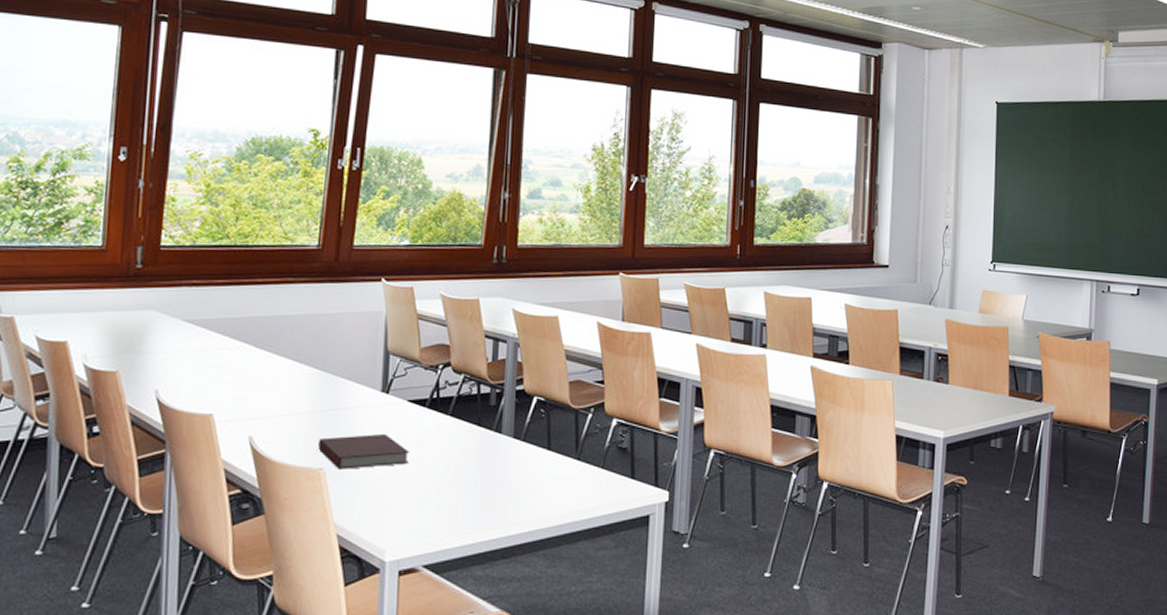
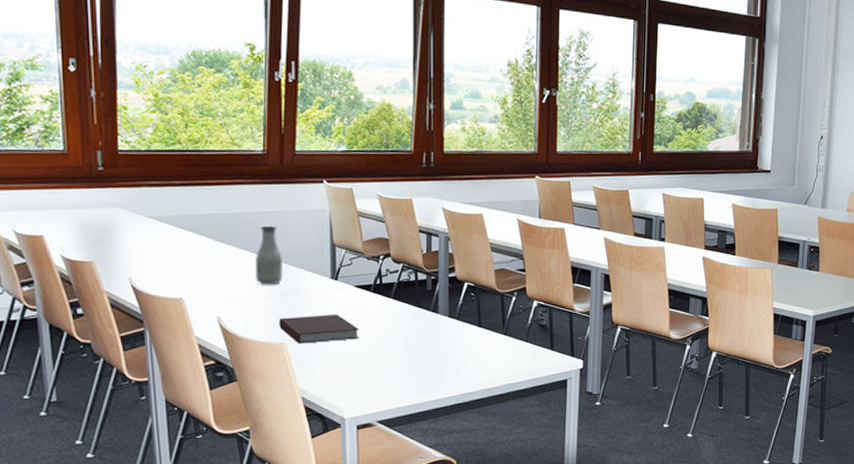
bottle: none [297,328,329,399] -> present [255,224,283,285]

